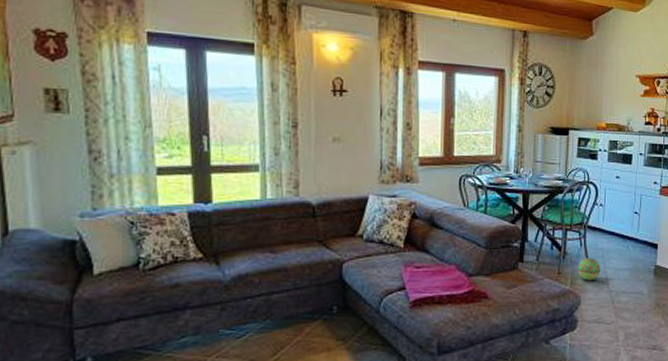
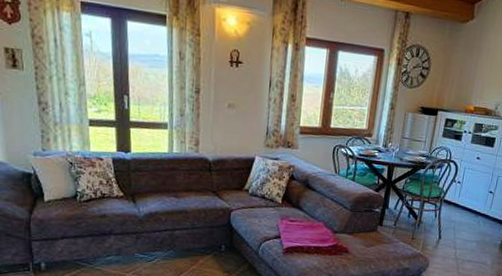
ball: present [578,258,601,280] -> none [430,228,451,248]

